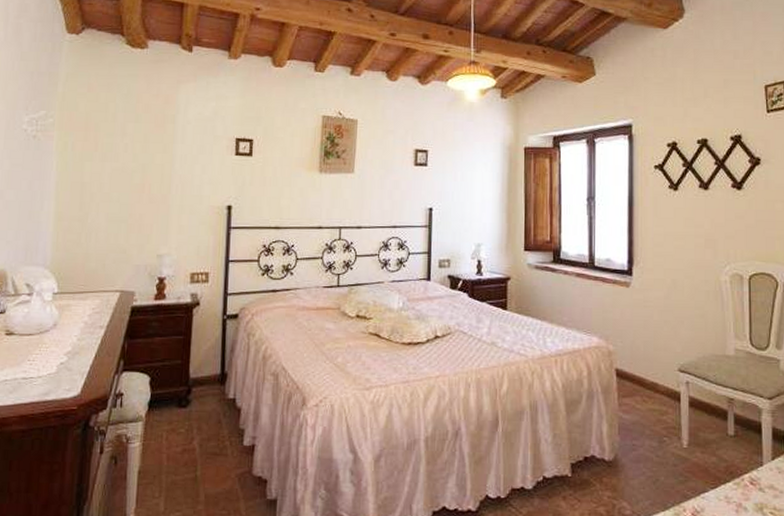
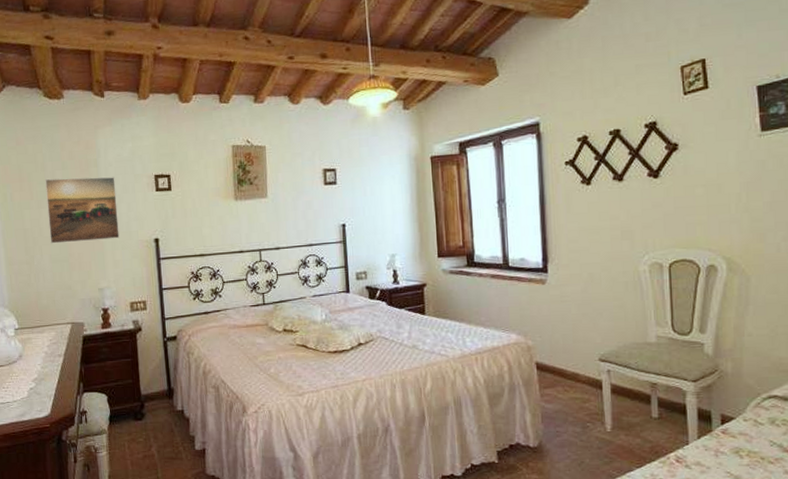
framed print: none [109,131,192,202] -> present [45,177,120,244]

